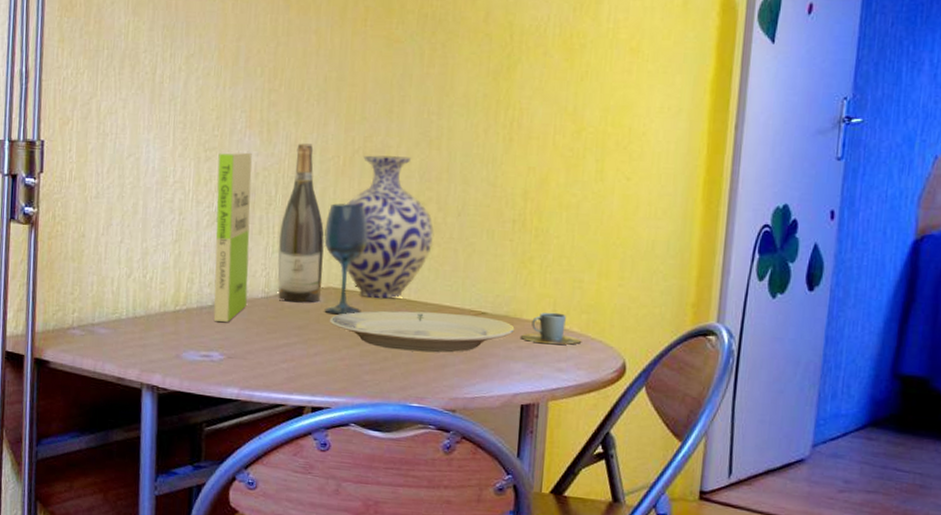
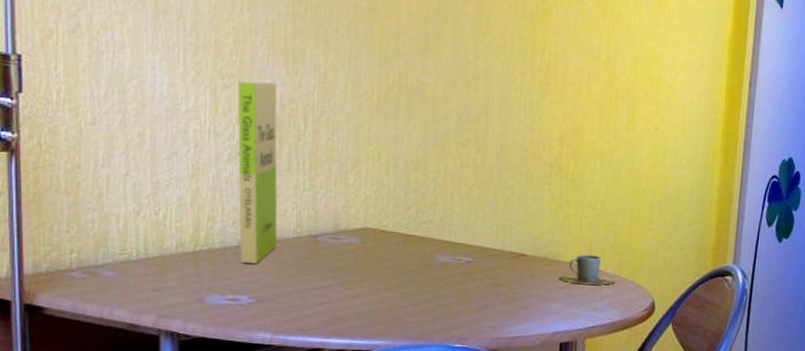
wine bottle: present [277,143,325,303] -> none [309,75,360,244]
wineglass: present [324,203,368,315] -> none [359,141,406,257]
plate: present [329,310,515,353] -> none [367,252,553,294]
vase: present [345,155,435,299] -> none [381,92,474,240]

